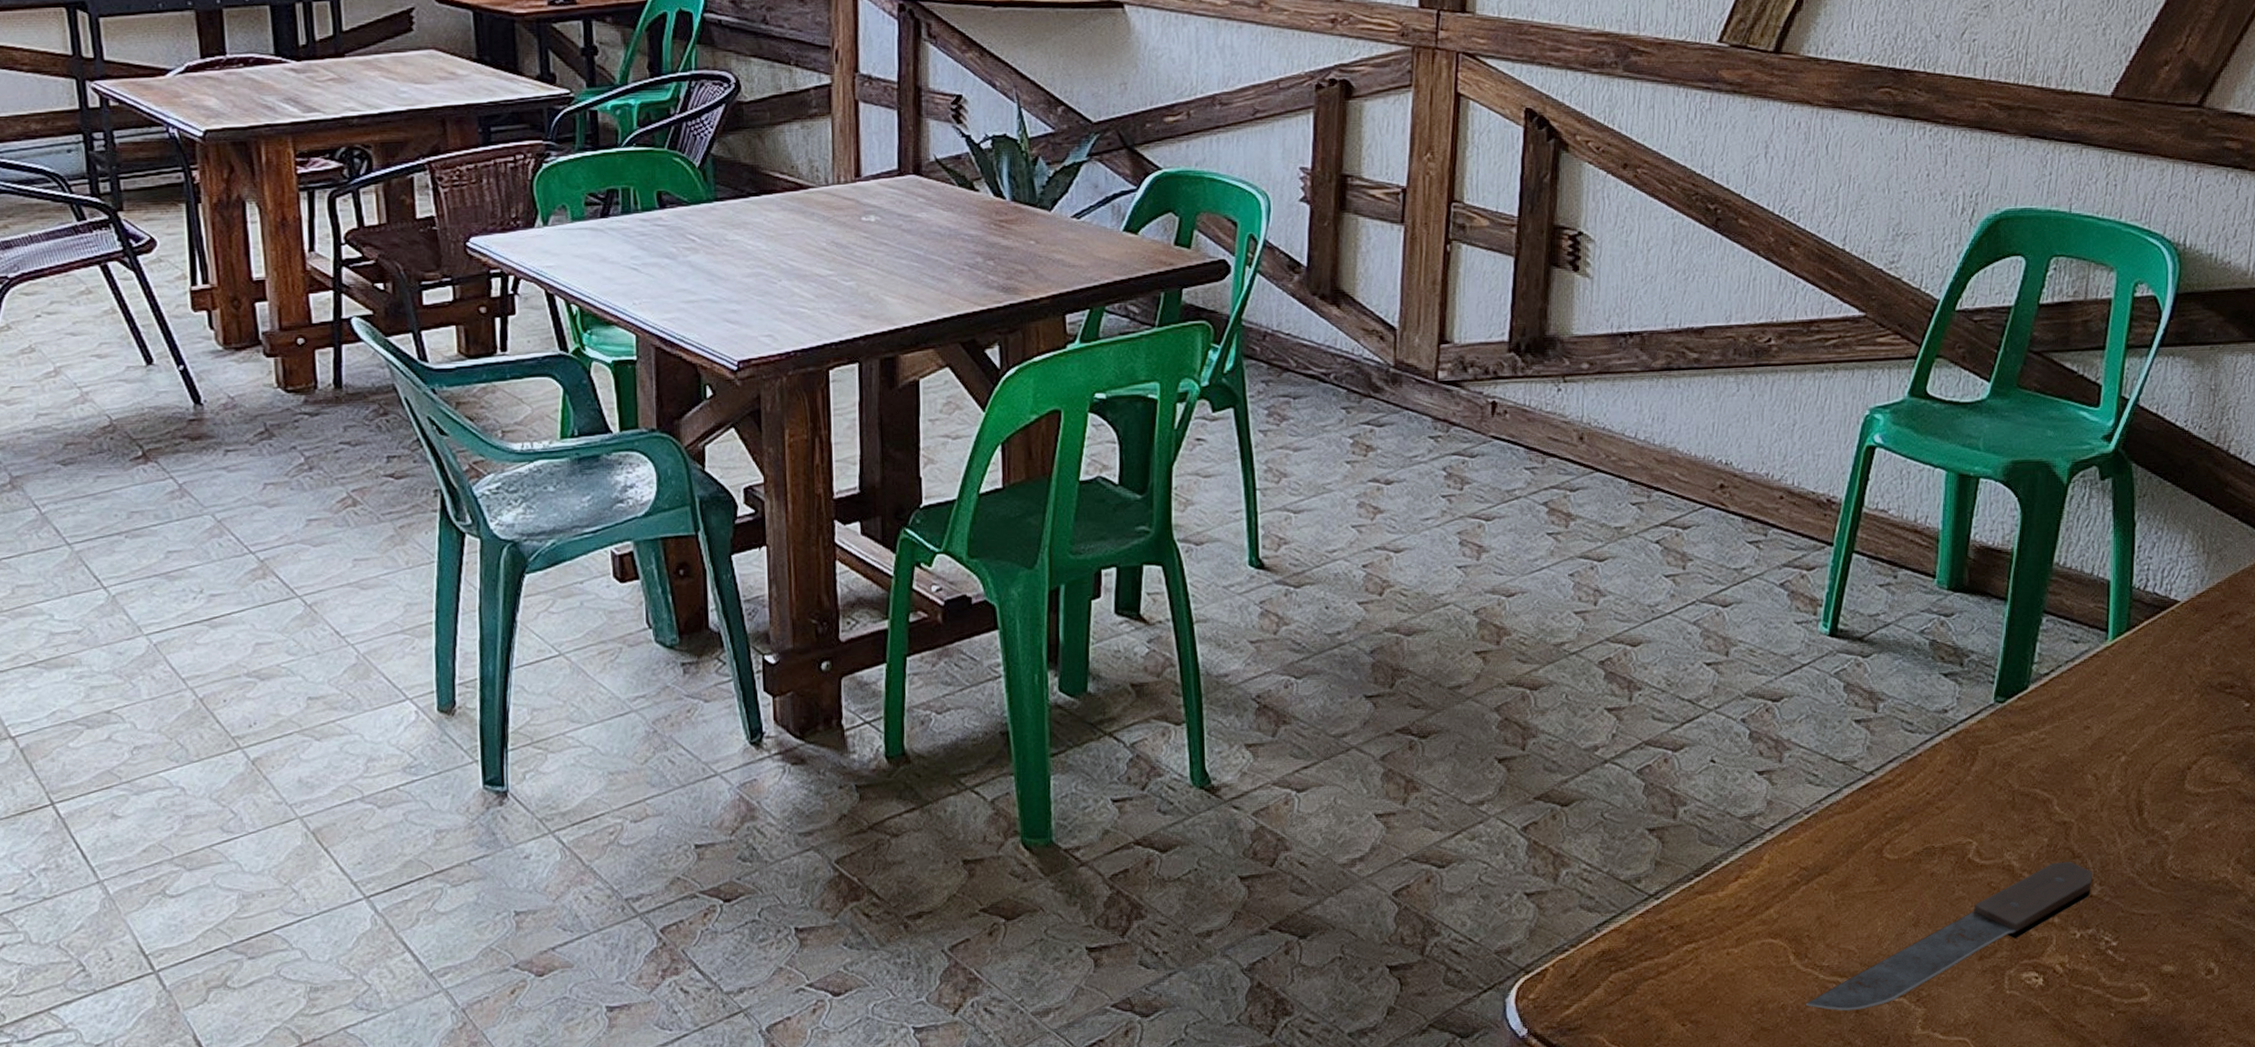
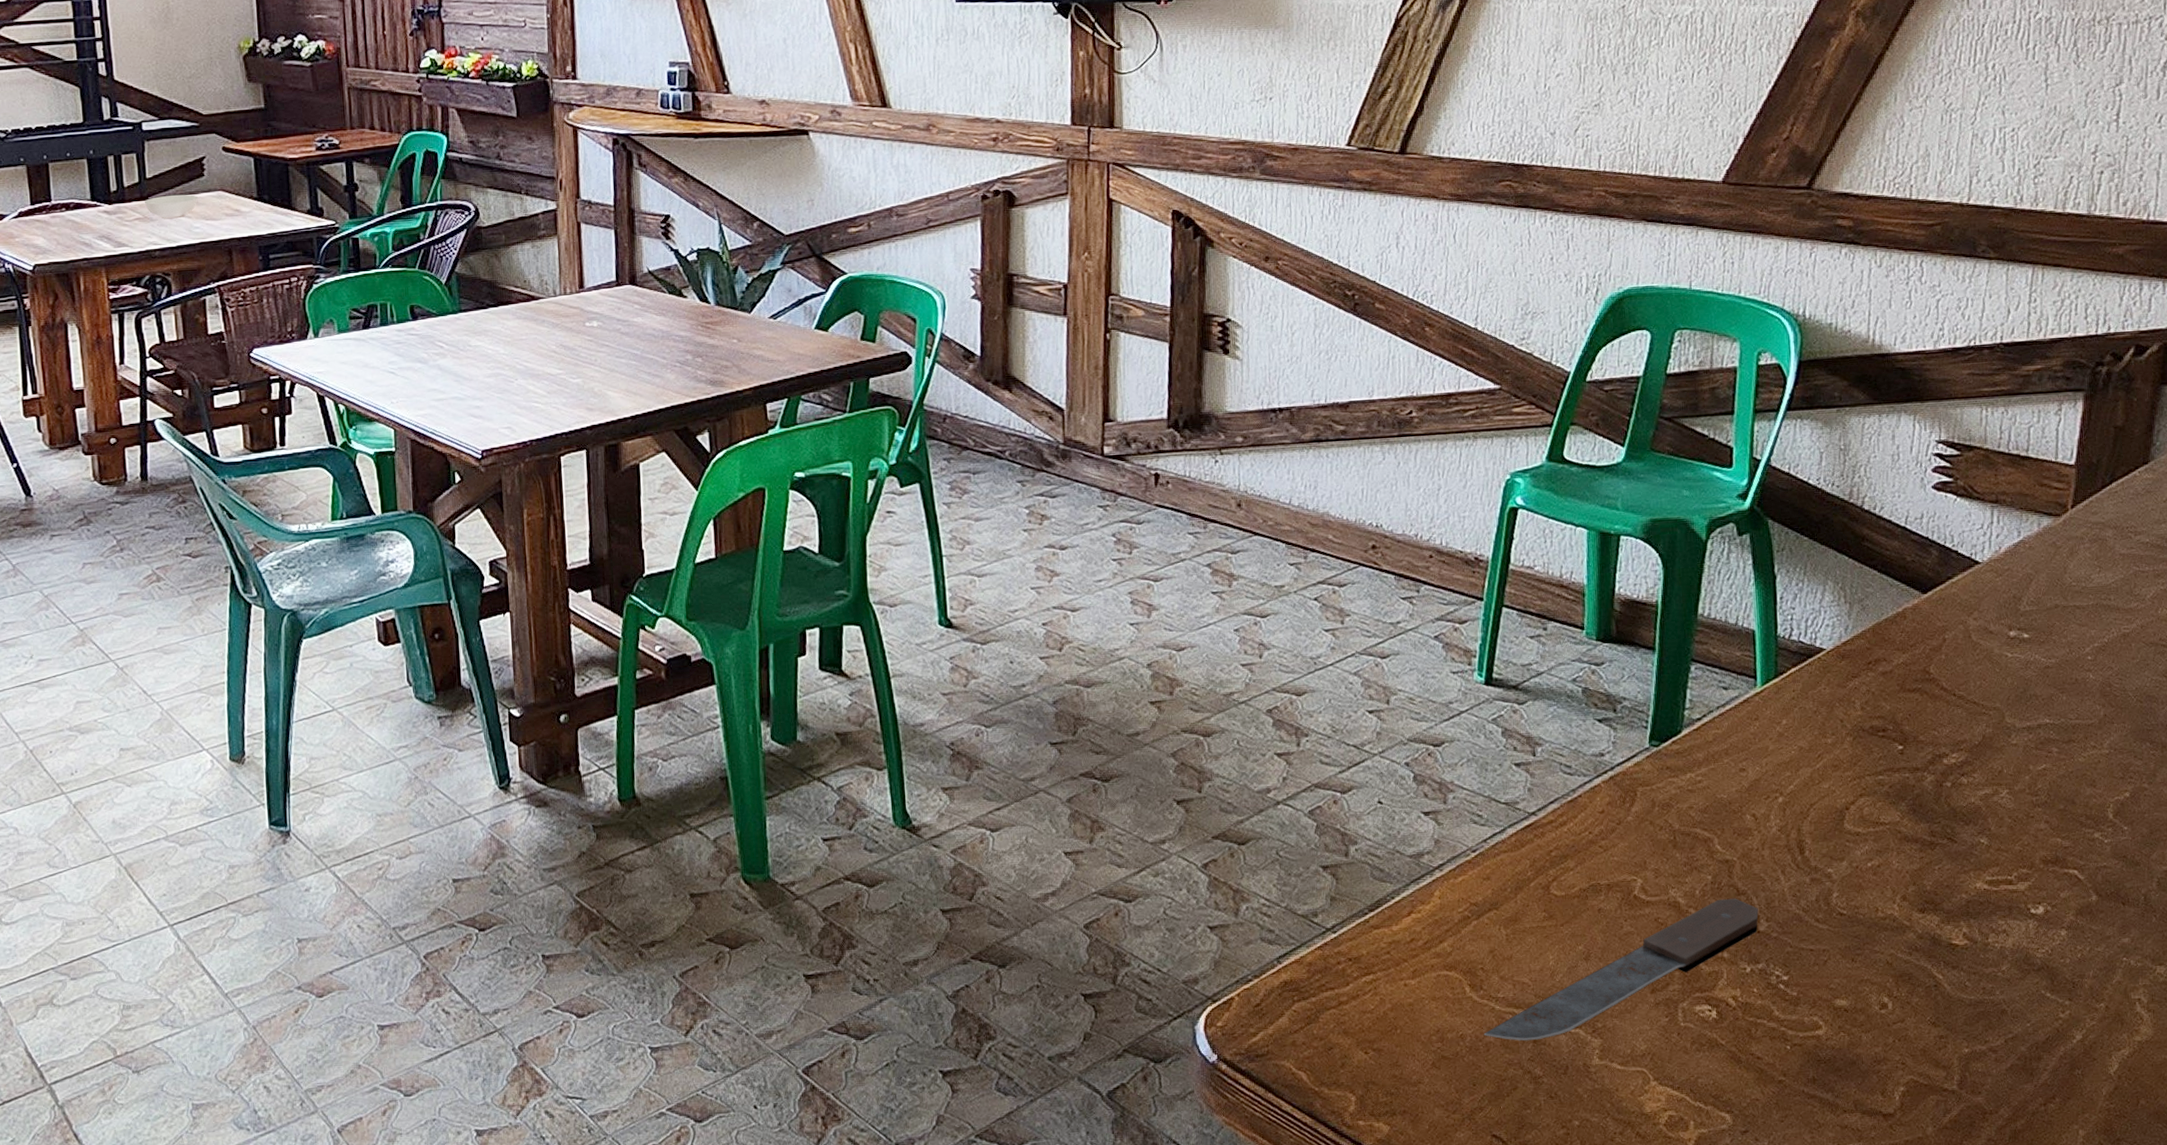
bowl: none [339,52,405,81] -> present [144,194,198,219]

